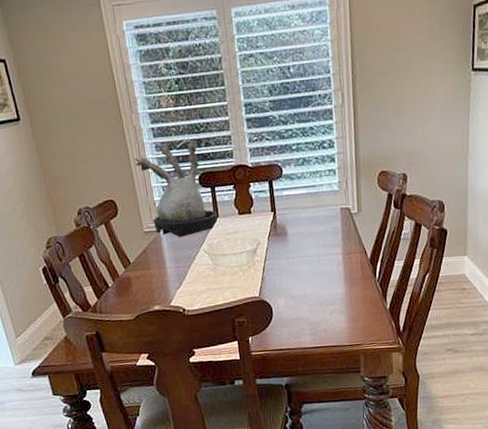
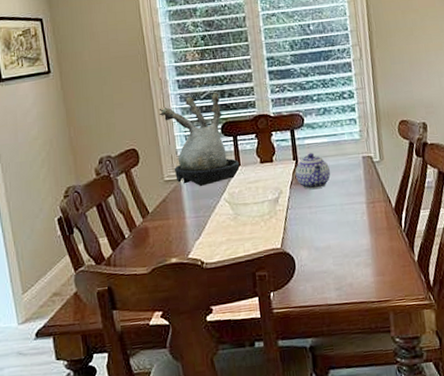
teapot: none [273,204,309,241] -> present [295,152,331,189]

